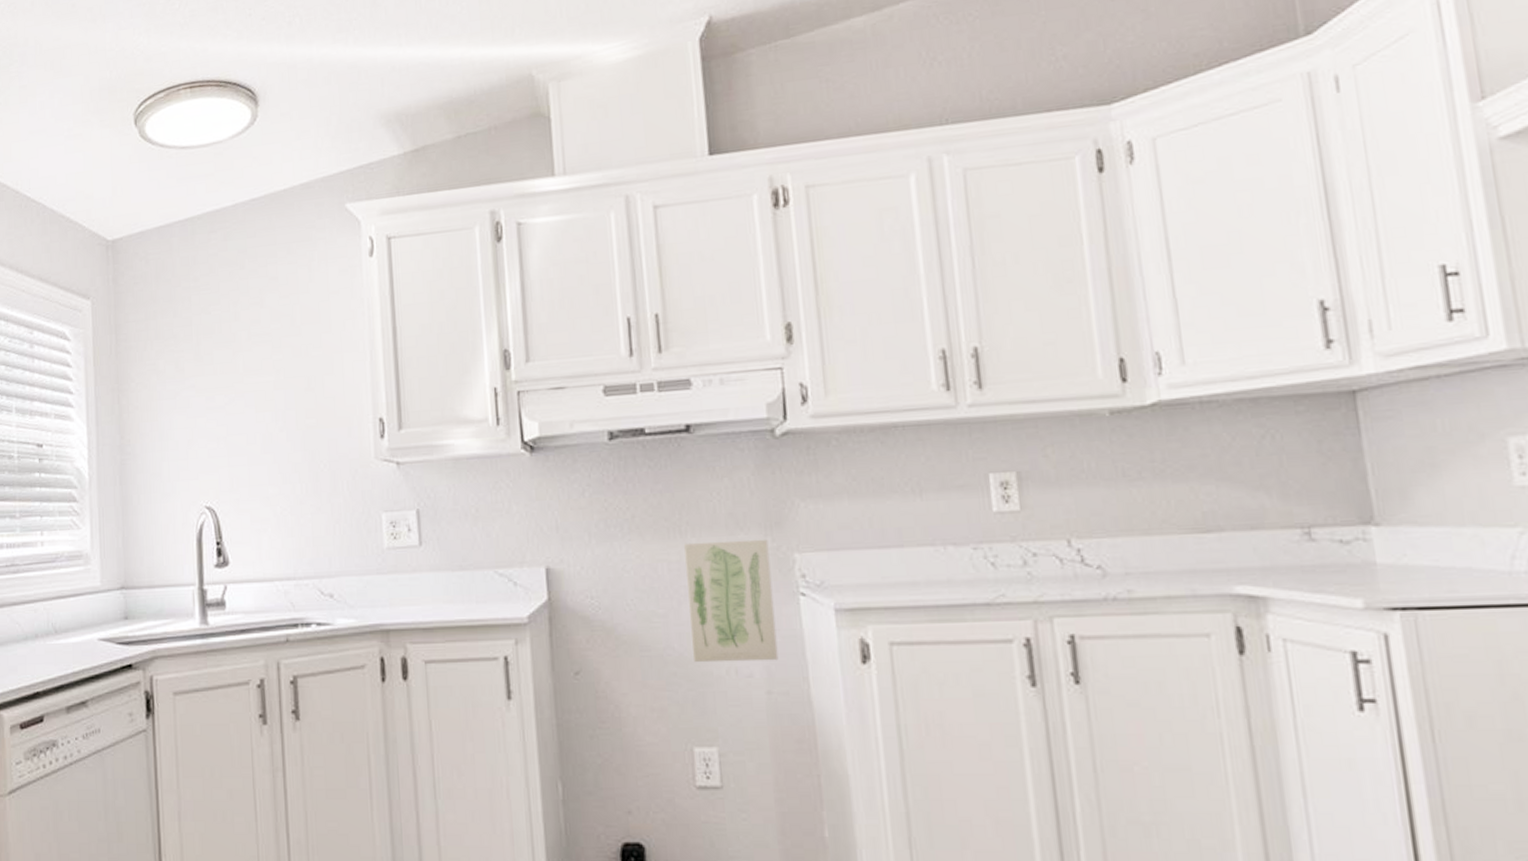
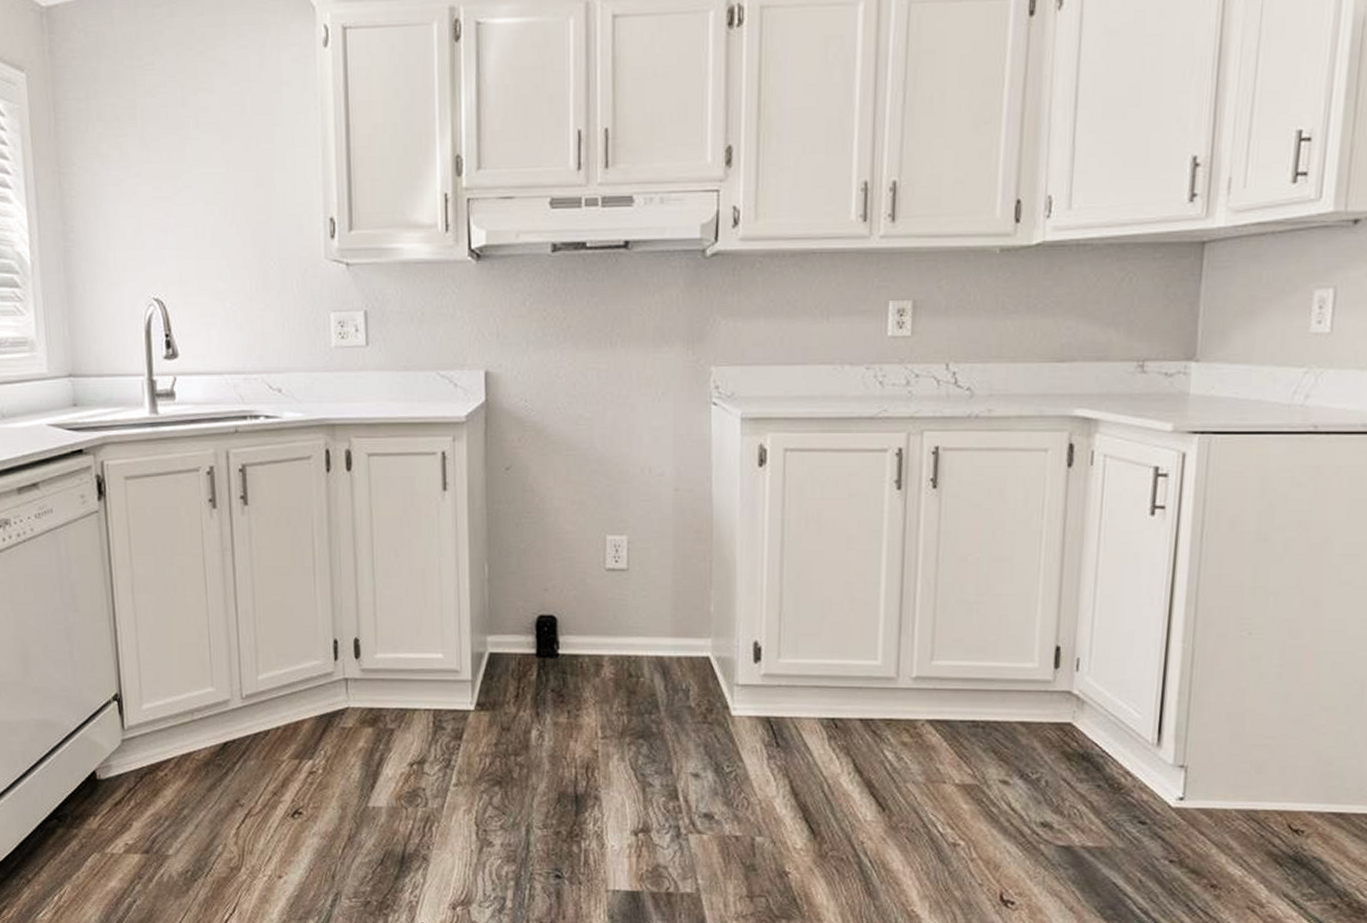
wall art: present [684,539,779,663] -> none [612,352,689,462]

